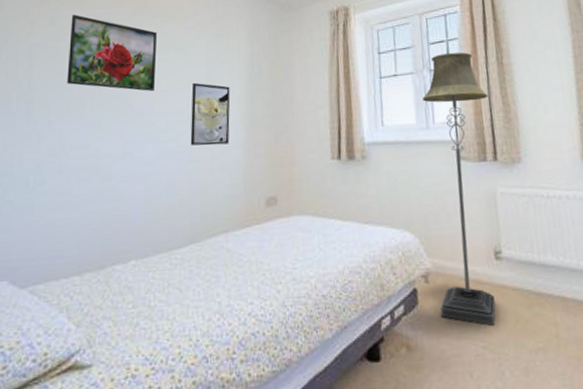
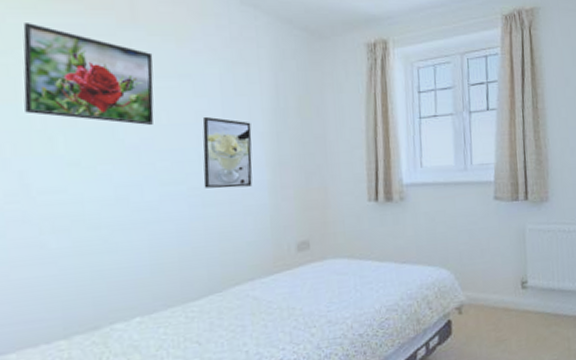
floor lamp: present [422,52,496,326] -> none [461,94,523,346]

